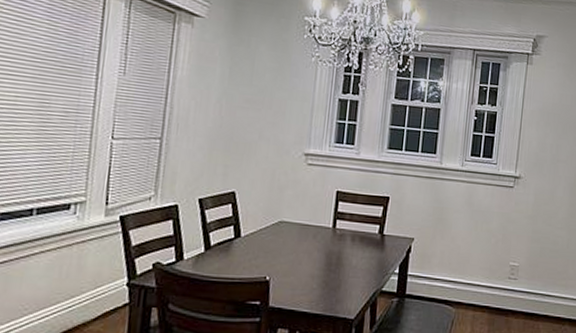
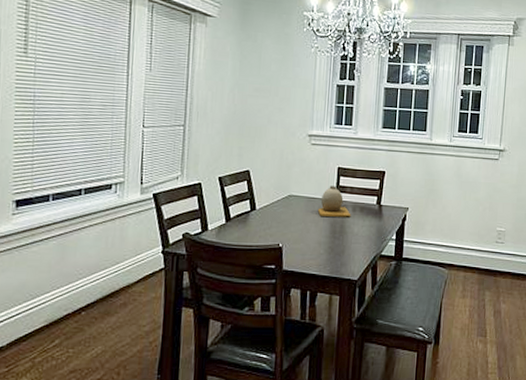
vase: none [311,211,350,248] -> present [317,186,351,217]

